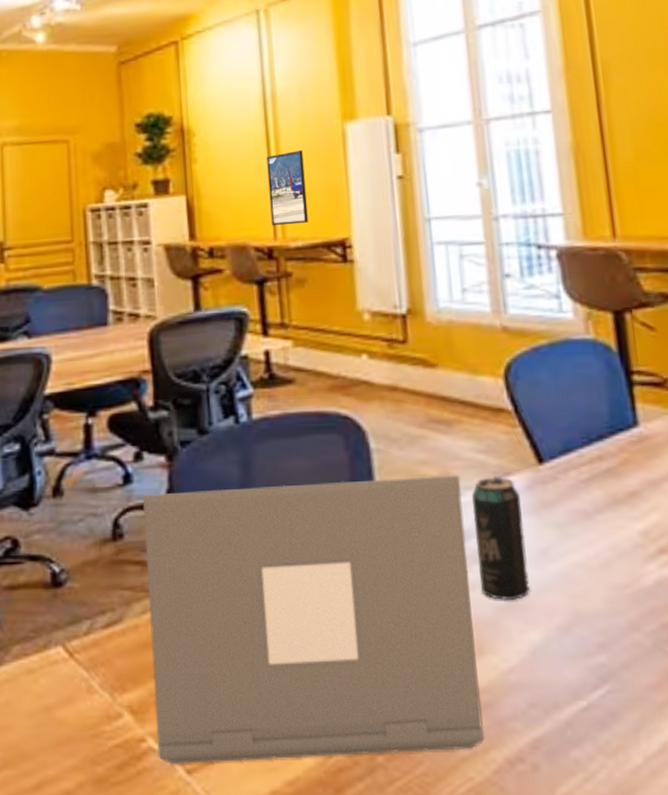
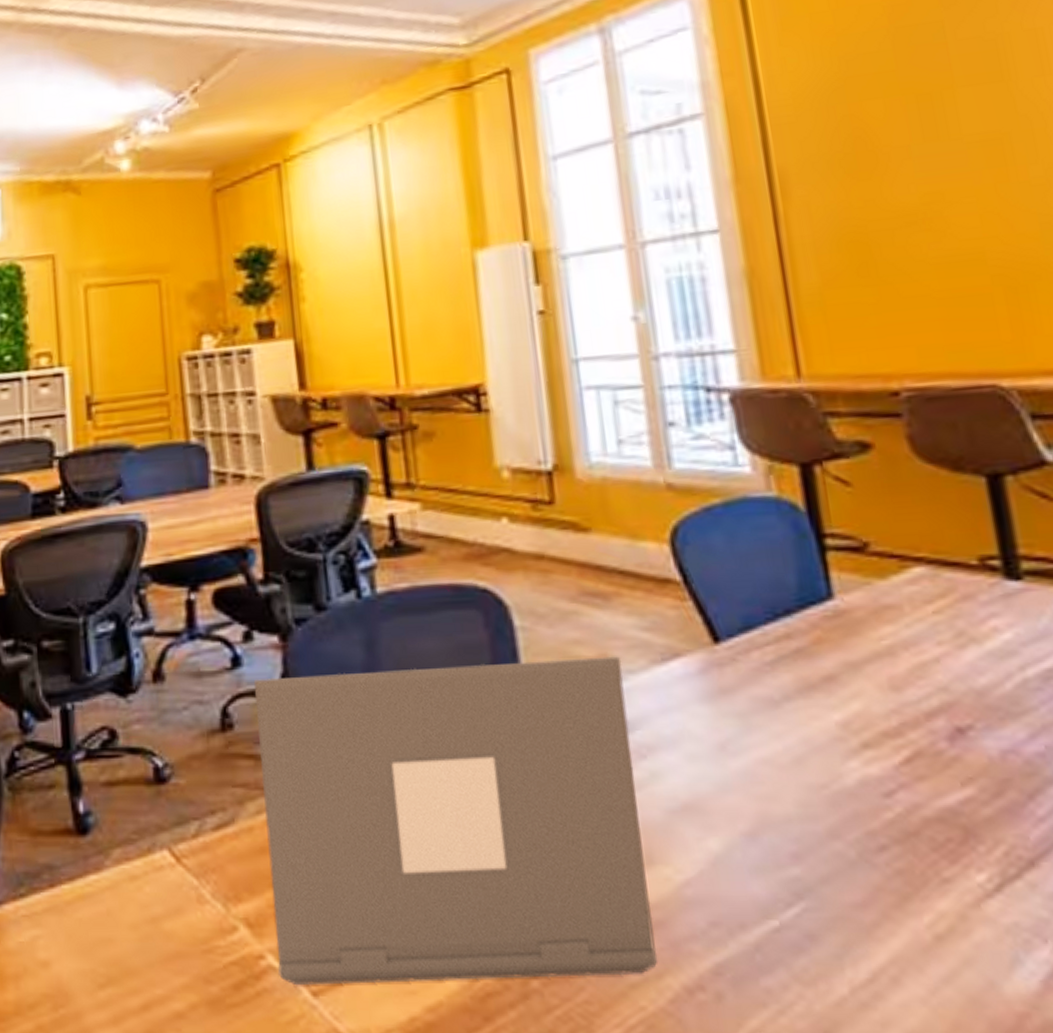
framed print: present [266,150,308,226] -> none [385,284,435,372]
beverage can: present [471,476,531,600] -> none [634,657,709,802]

